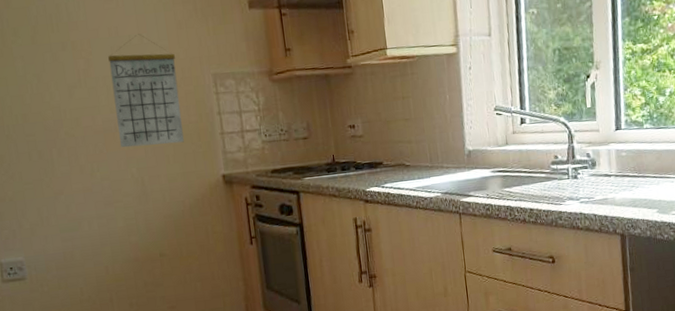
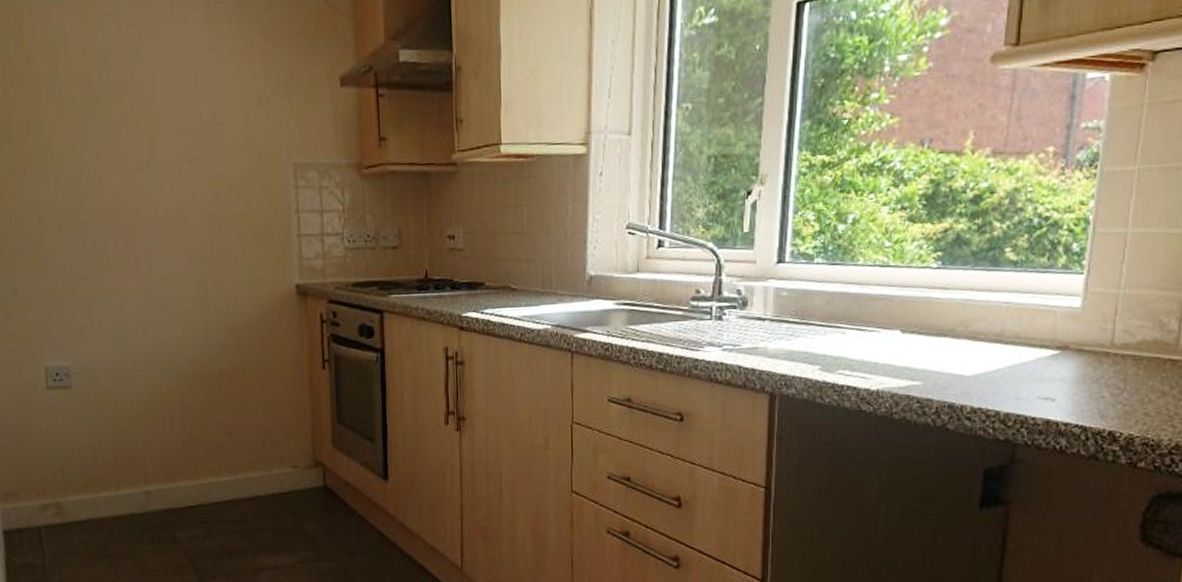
calendar: present [108,34,184,148] -> none [175,110,255,245]

